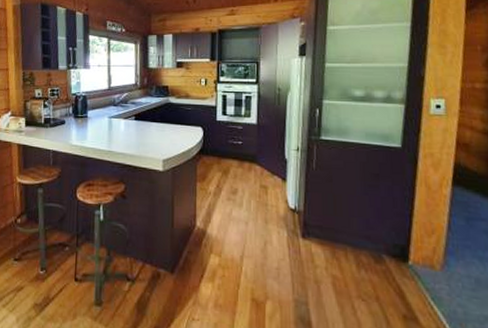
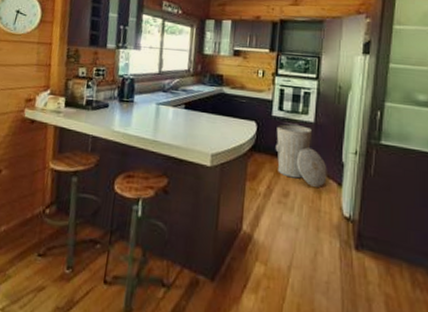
trash can: none [222,127,272,183] -> present [275,124,327,187]

